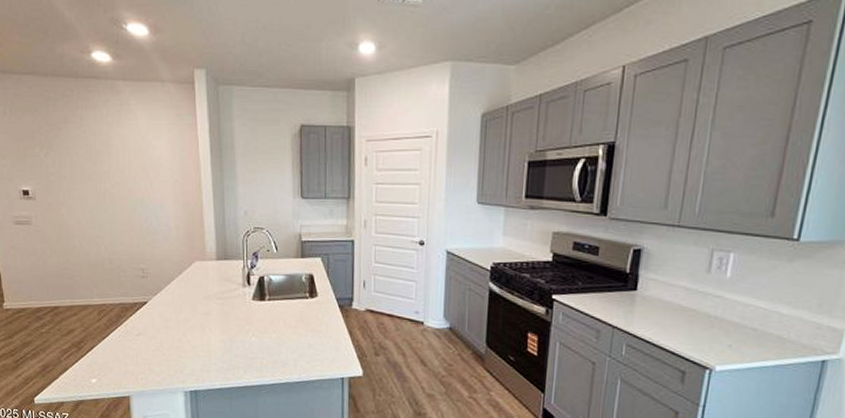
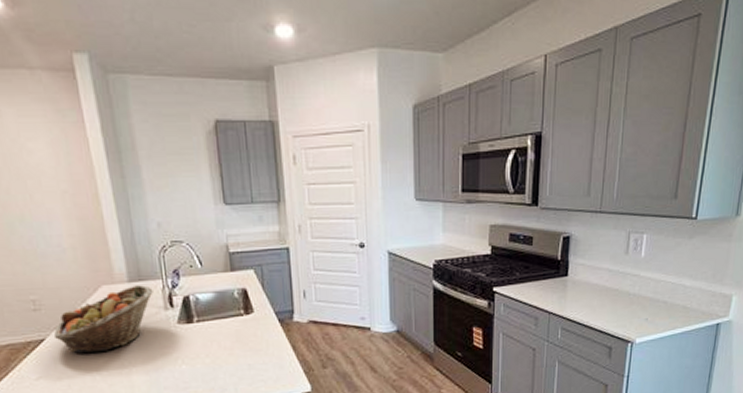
fruit basket: none [154,263,235,319] -> present [53,285,153,354]

